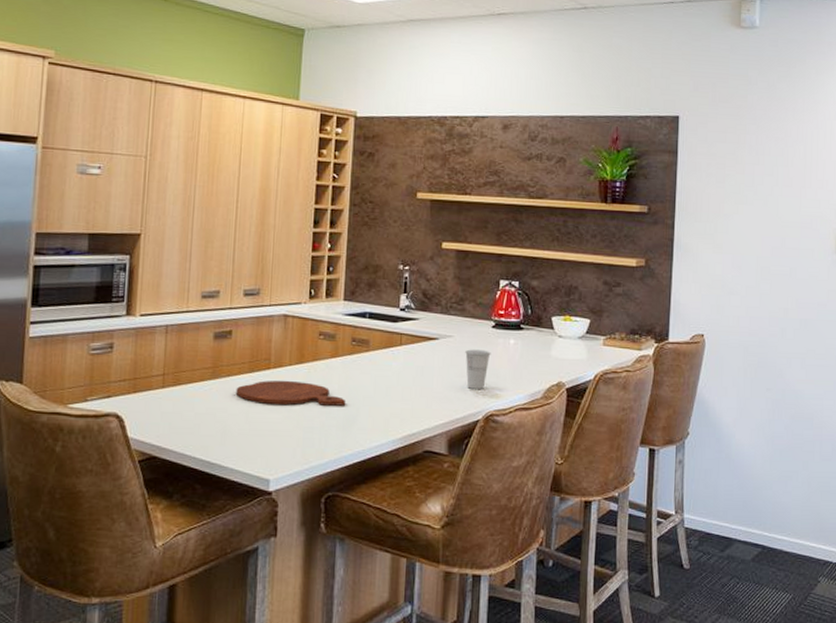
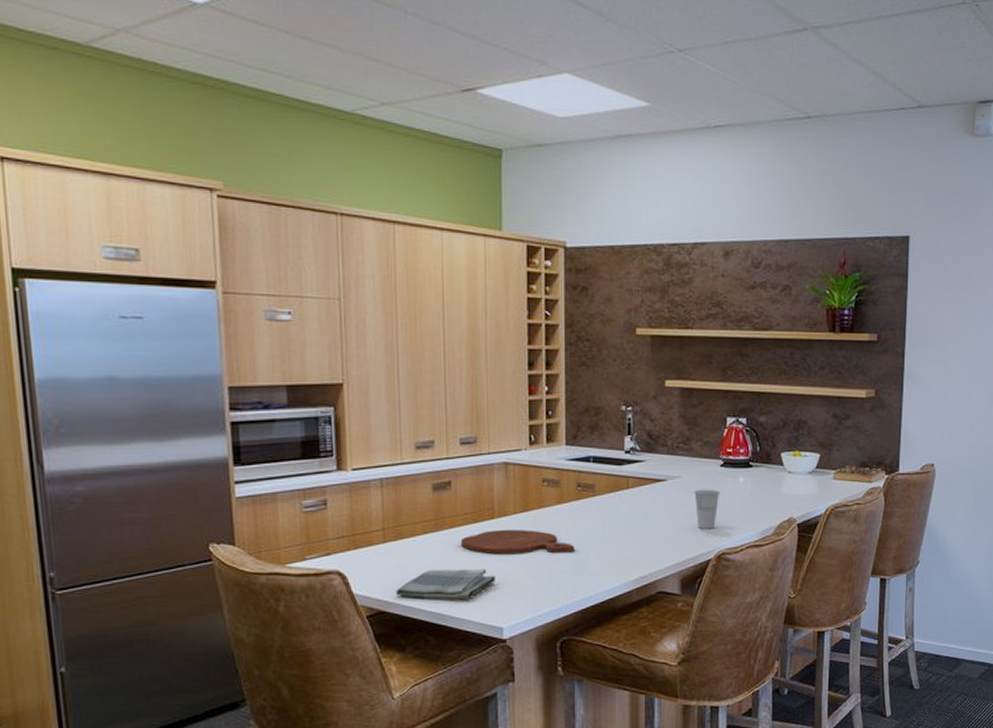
dish towel: none [169,417,267,449] -> present [396,568,495,600]

